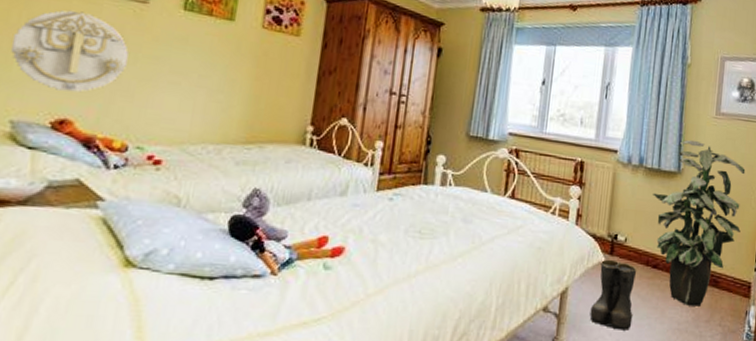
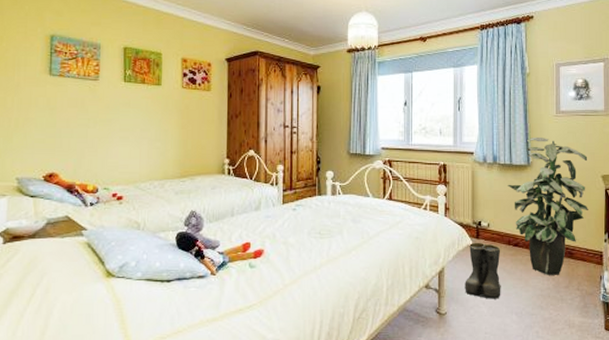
wall decoration: present [11,9,129,93] -> none [11,92,89,152]

